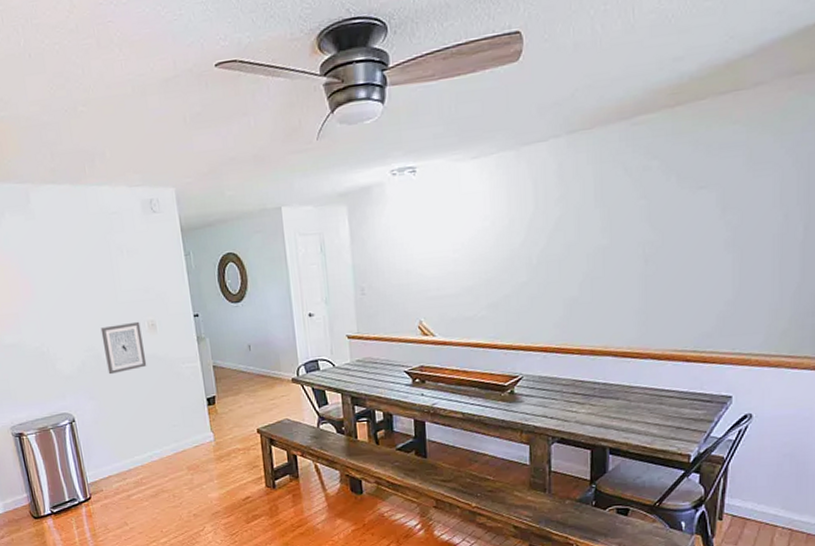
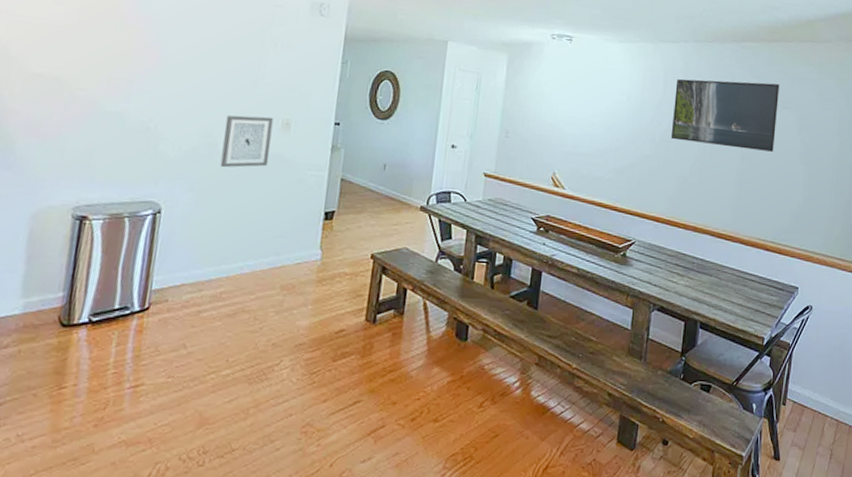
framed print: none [549,160,691,258] -> present [670,79,779,152]

